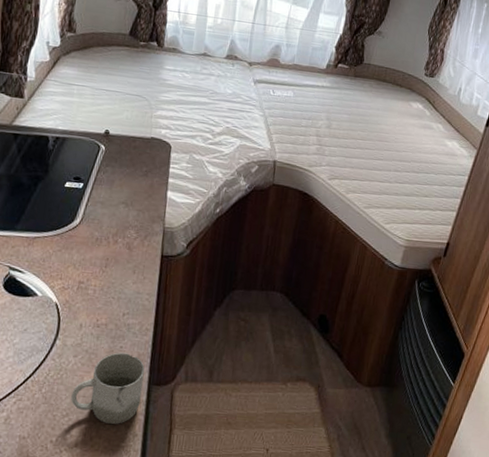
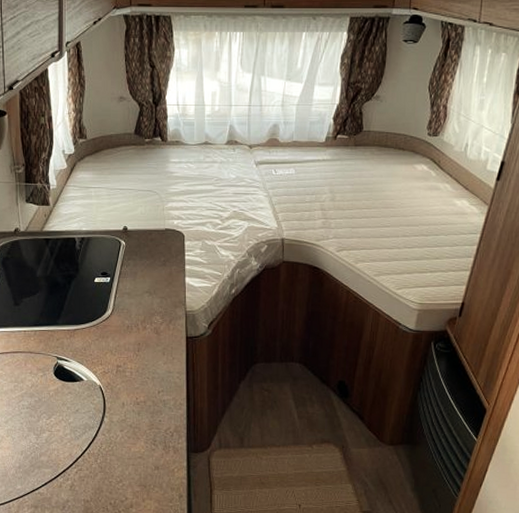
cup: present [71,352,145,424] -> none [123,425,182,487]

